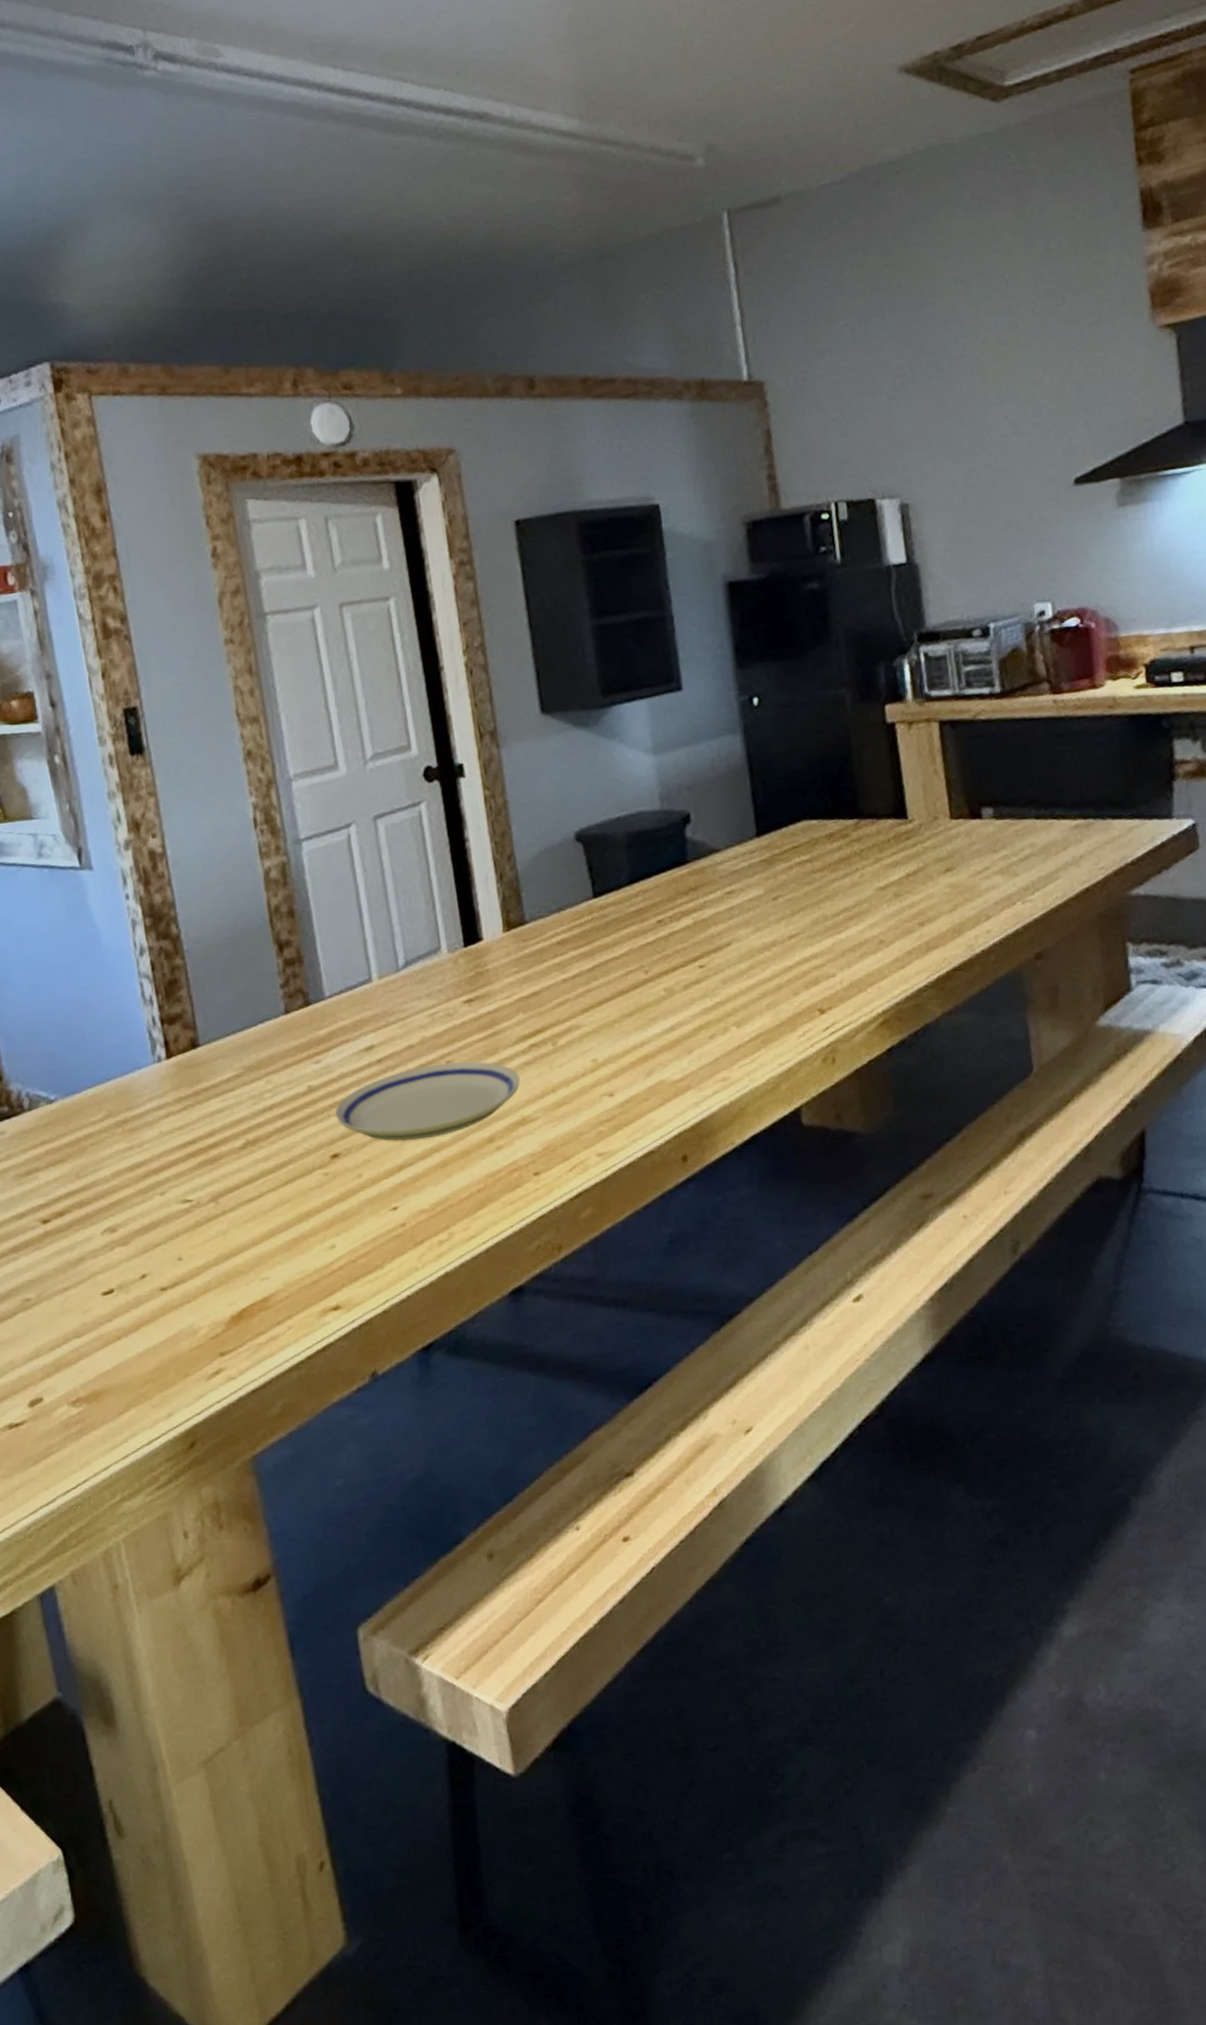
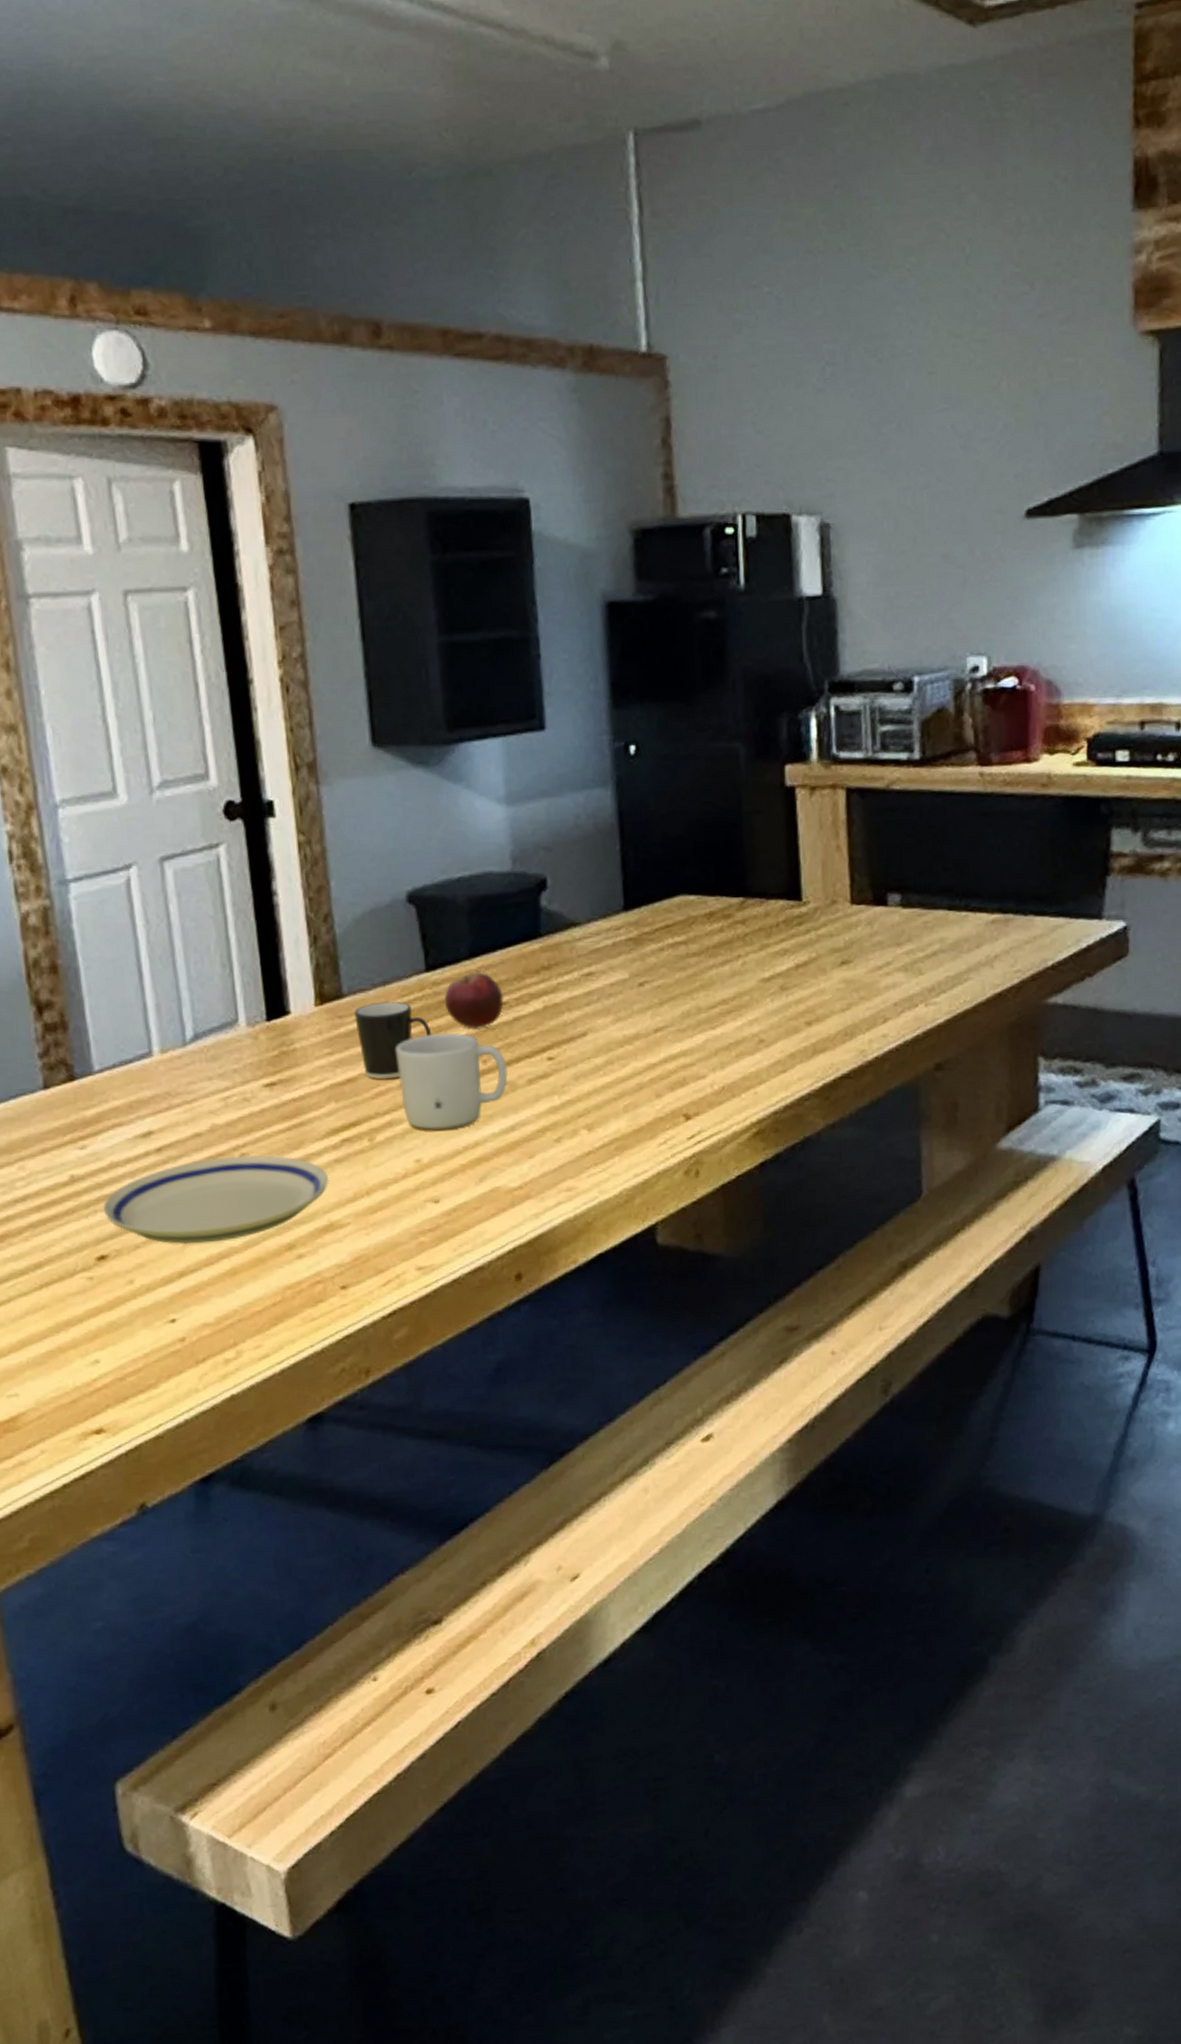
mug: none [535,925,601,992] -> present [354,1002,432,1080]
mug: none [571,948,667,1034] -> present [396,1032,508,1131]
fruit: none [609,896,660,944] -> present [444,972,504,1028]

